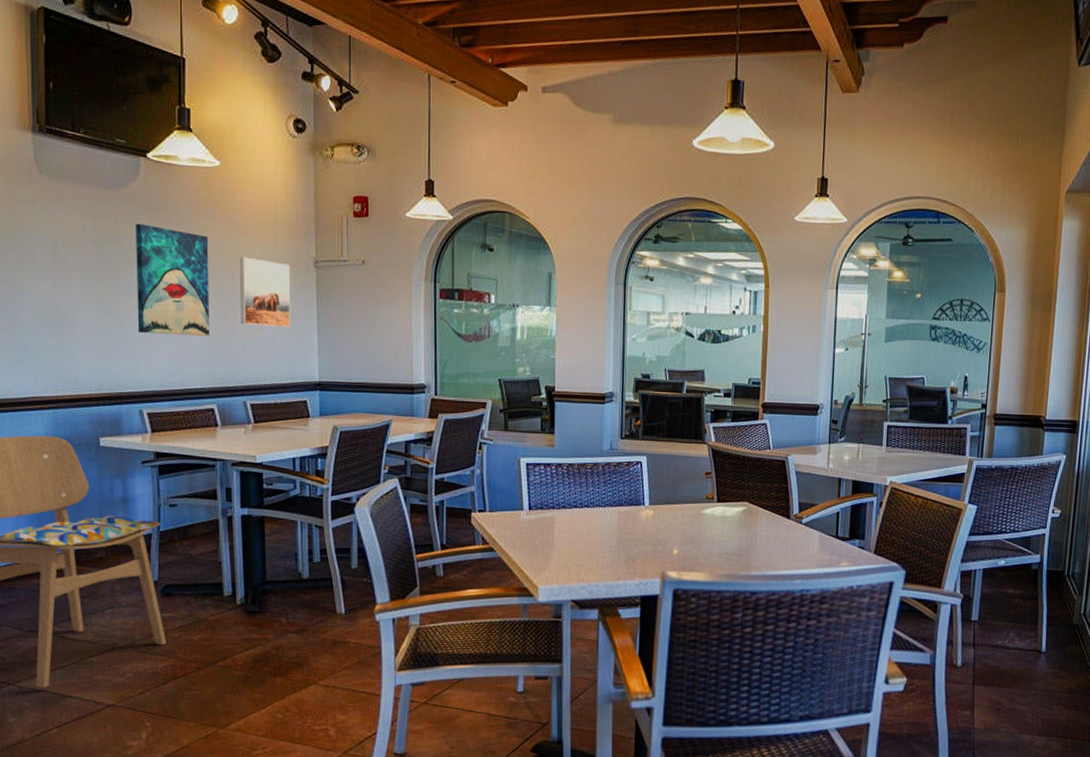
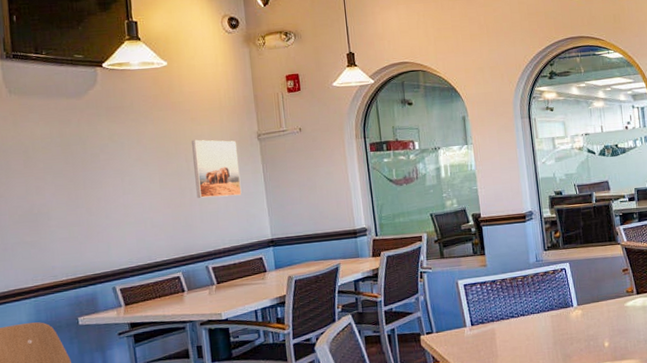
wall art: present [136,223,209,336] -> none [97,123,170,219]

